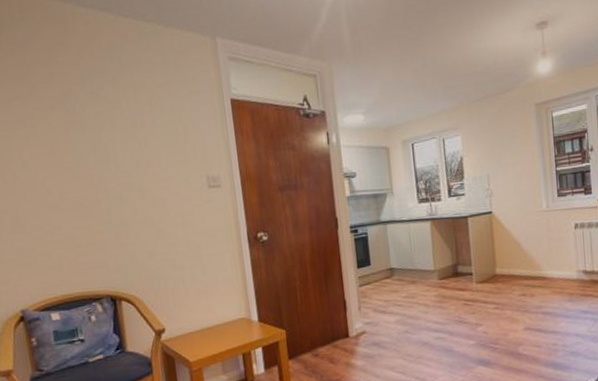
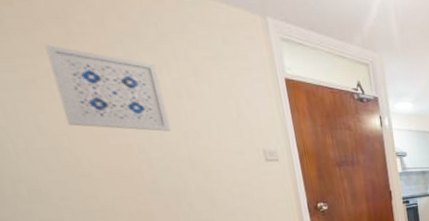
wall art: none [33,86,126,162] -> present [45,45,171,132]

